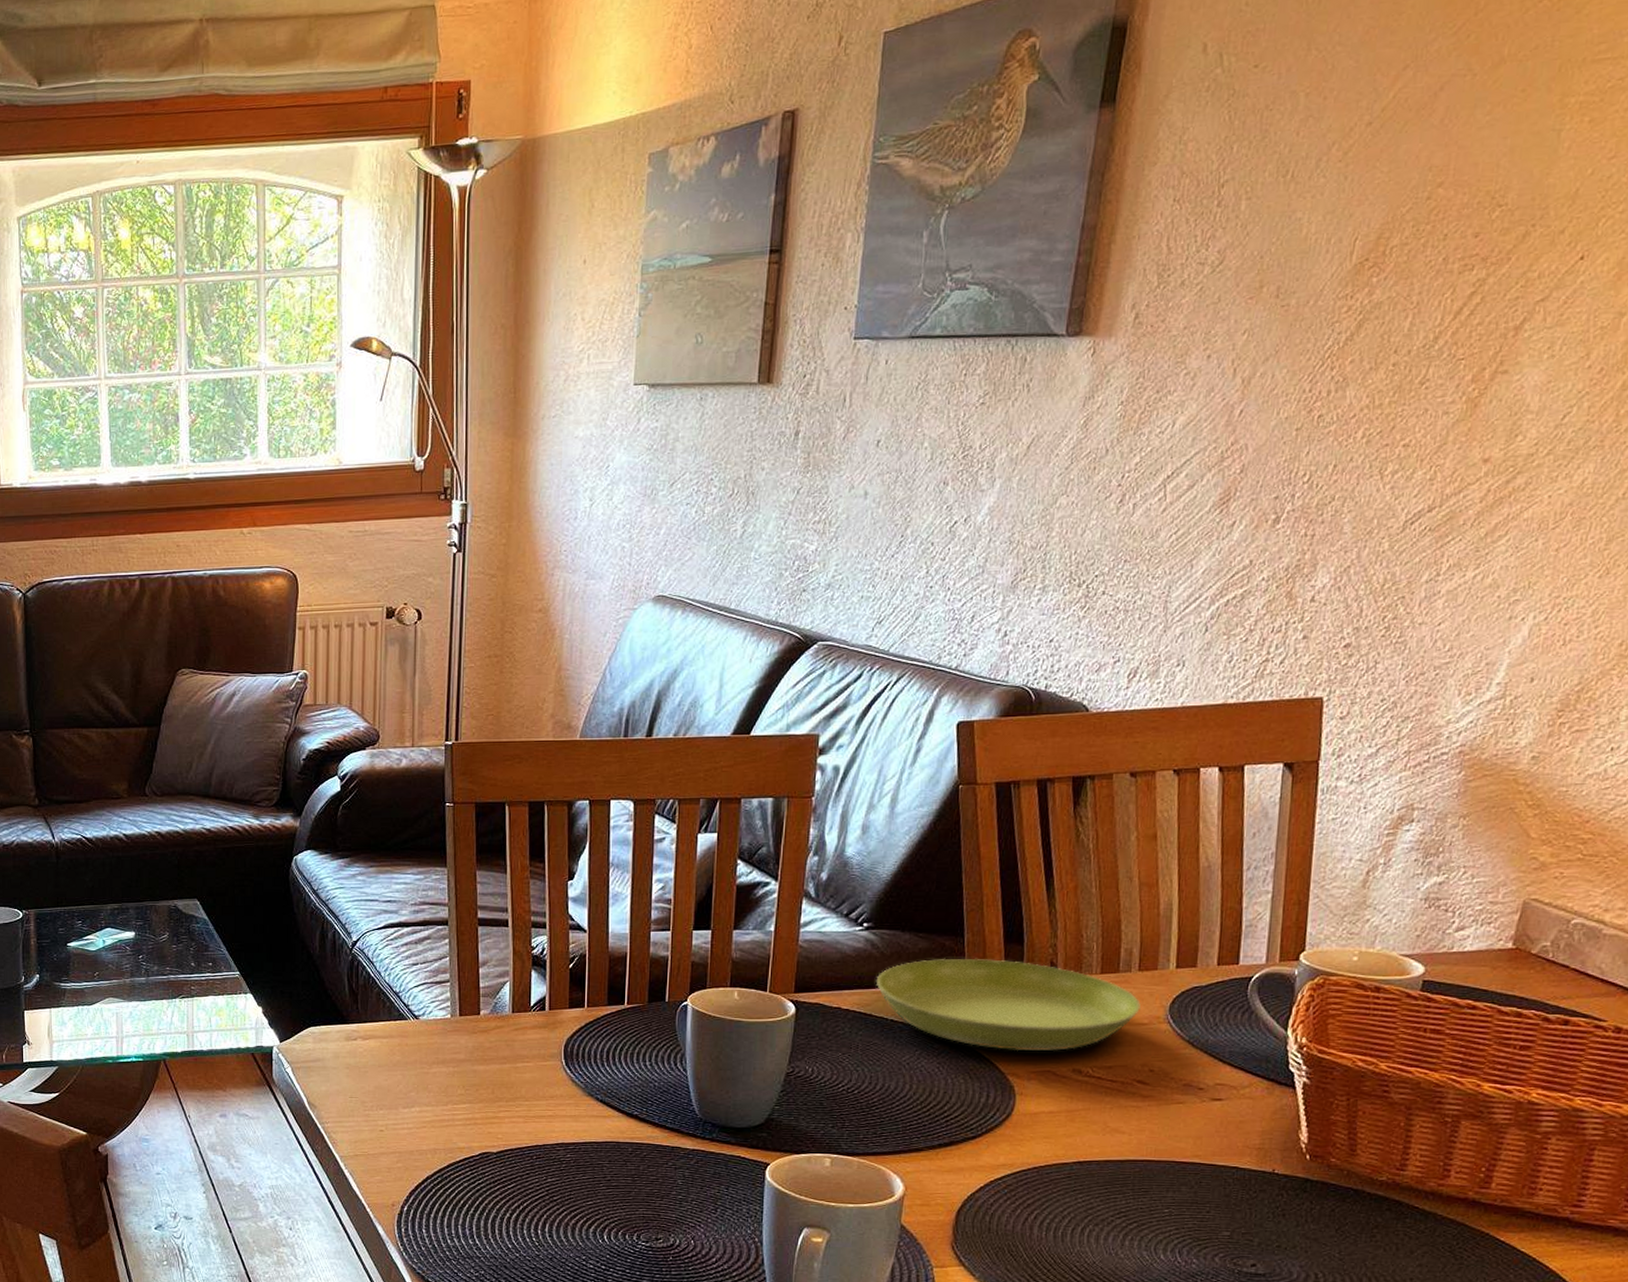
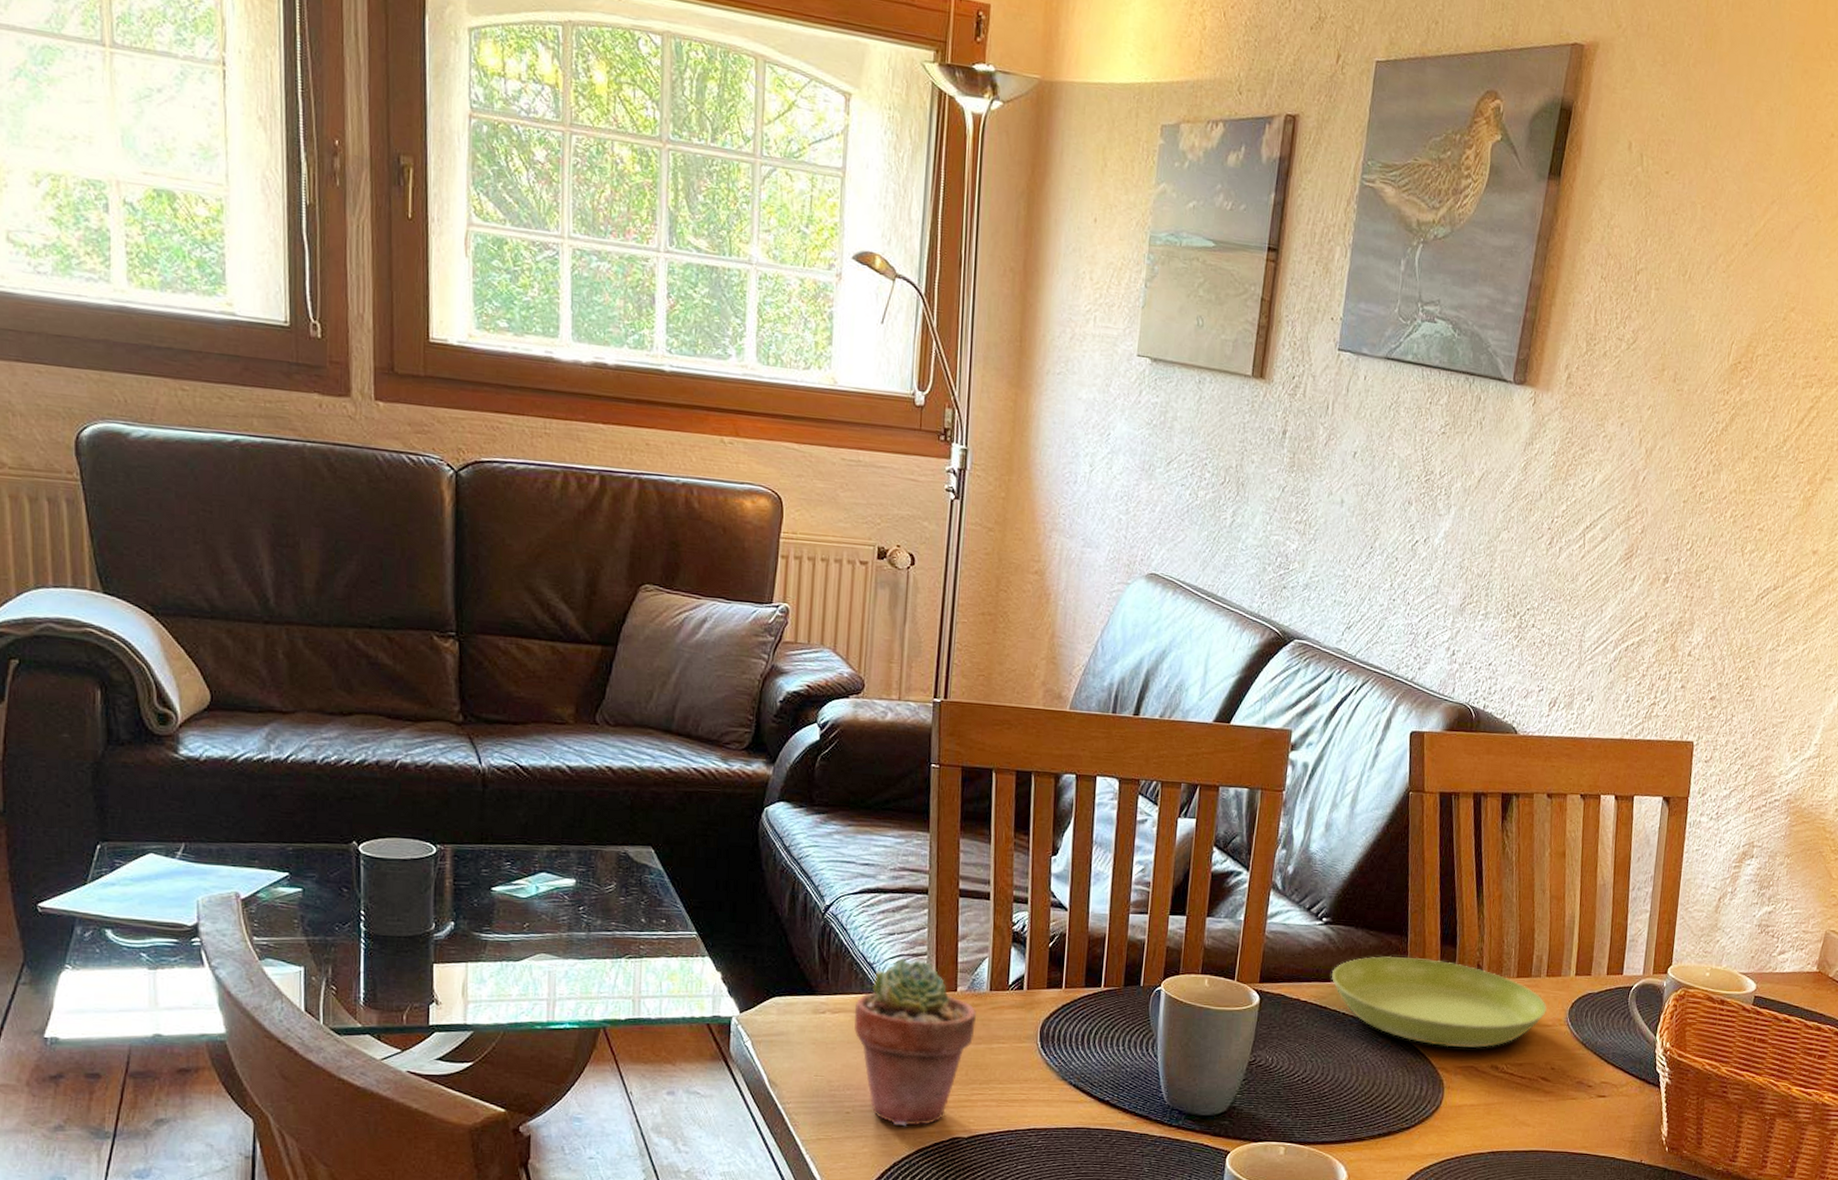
potted succulent: none [383,986,500,1143] -> present [854,958,976,1127]

